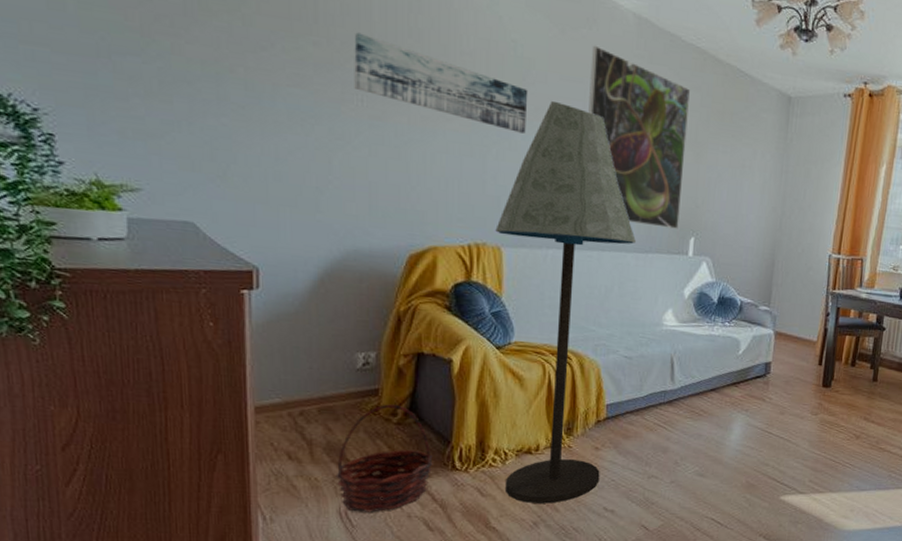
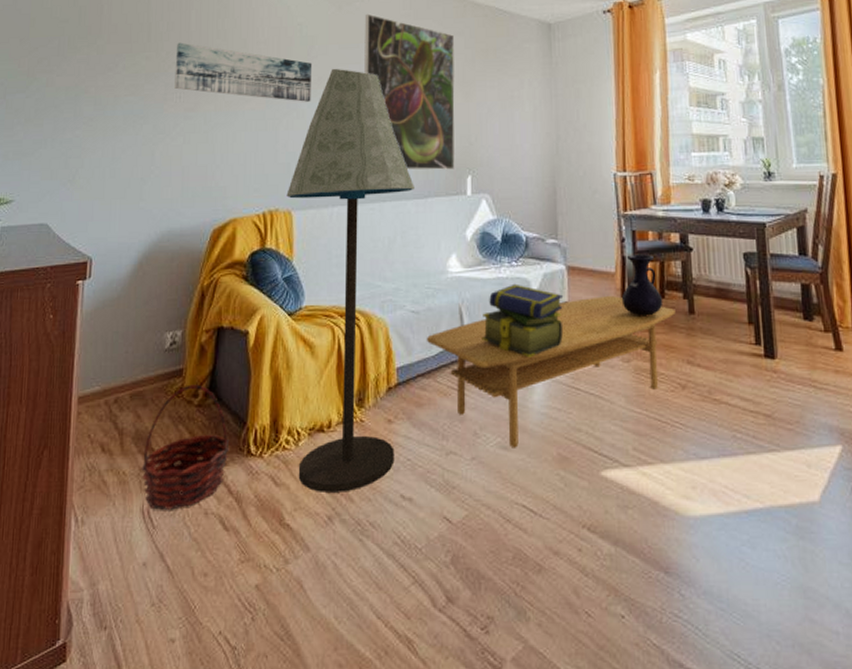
coffee table: none [636,360,862,476] -> present [426,296,676,448]
stack of books: none [690,341,769,405] -> present [482,283,564,358]
vase: none [818,327,853,380] -> present [621,253,663,316]

